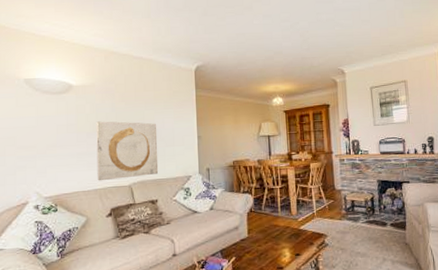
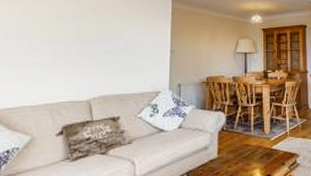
wall art: present [96,121,159,181] -> none [49,29,126,95]

